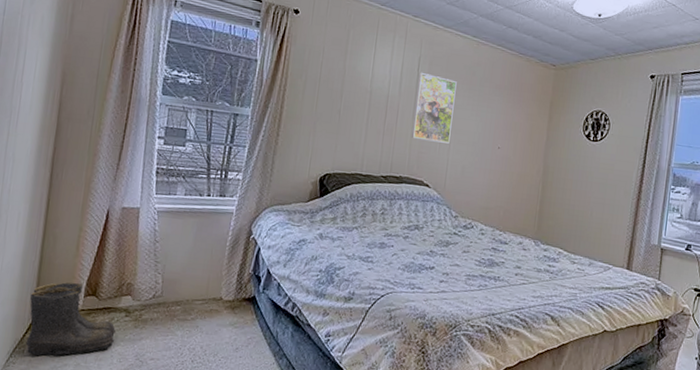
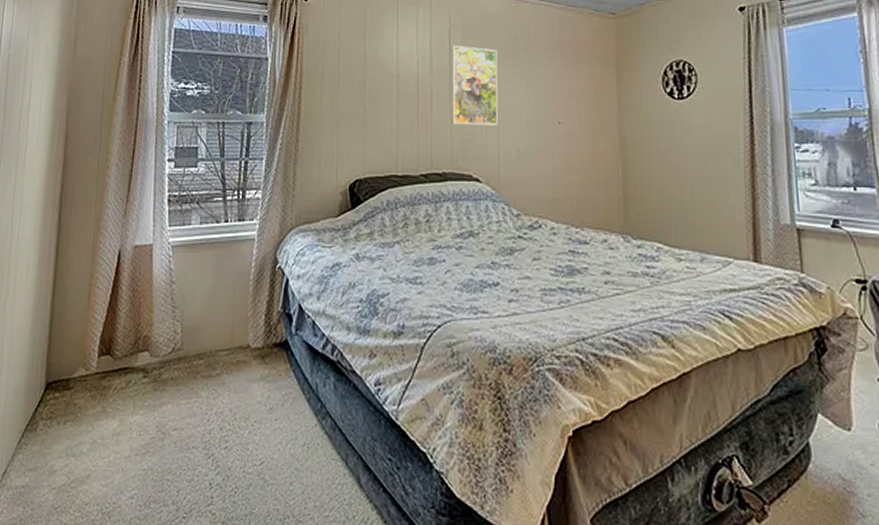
boots: present [25,282,116,356] -> none [38,340,134,434]

